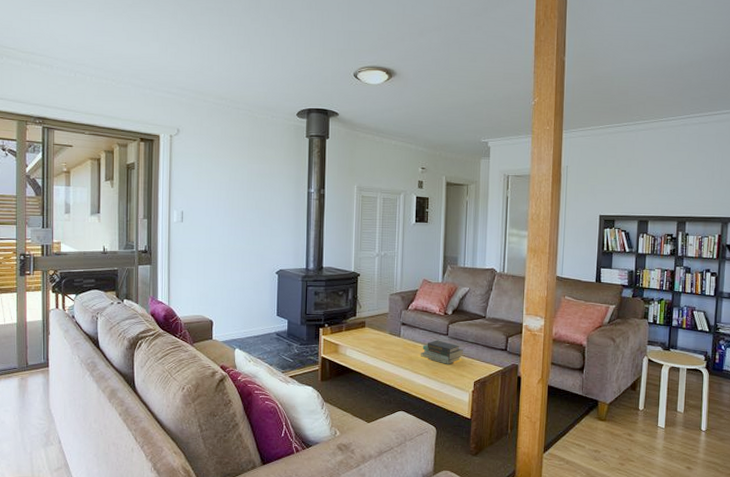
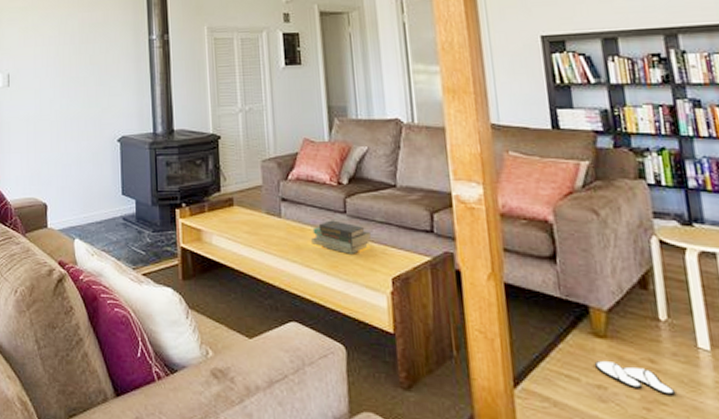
slippers: none [596,435,640,456] -> present [595,361,677,396]

